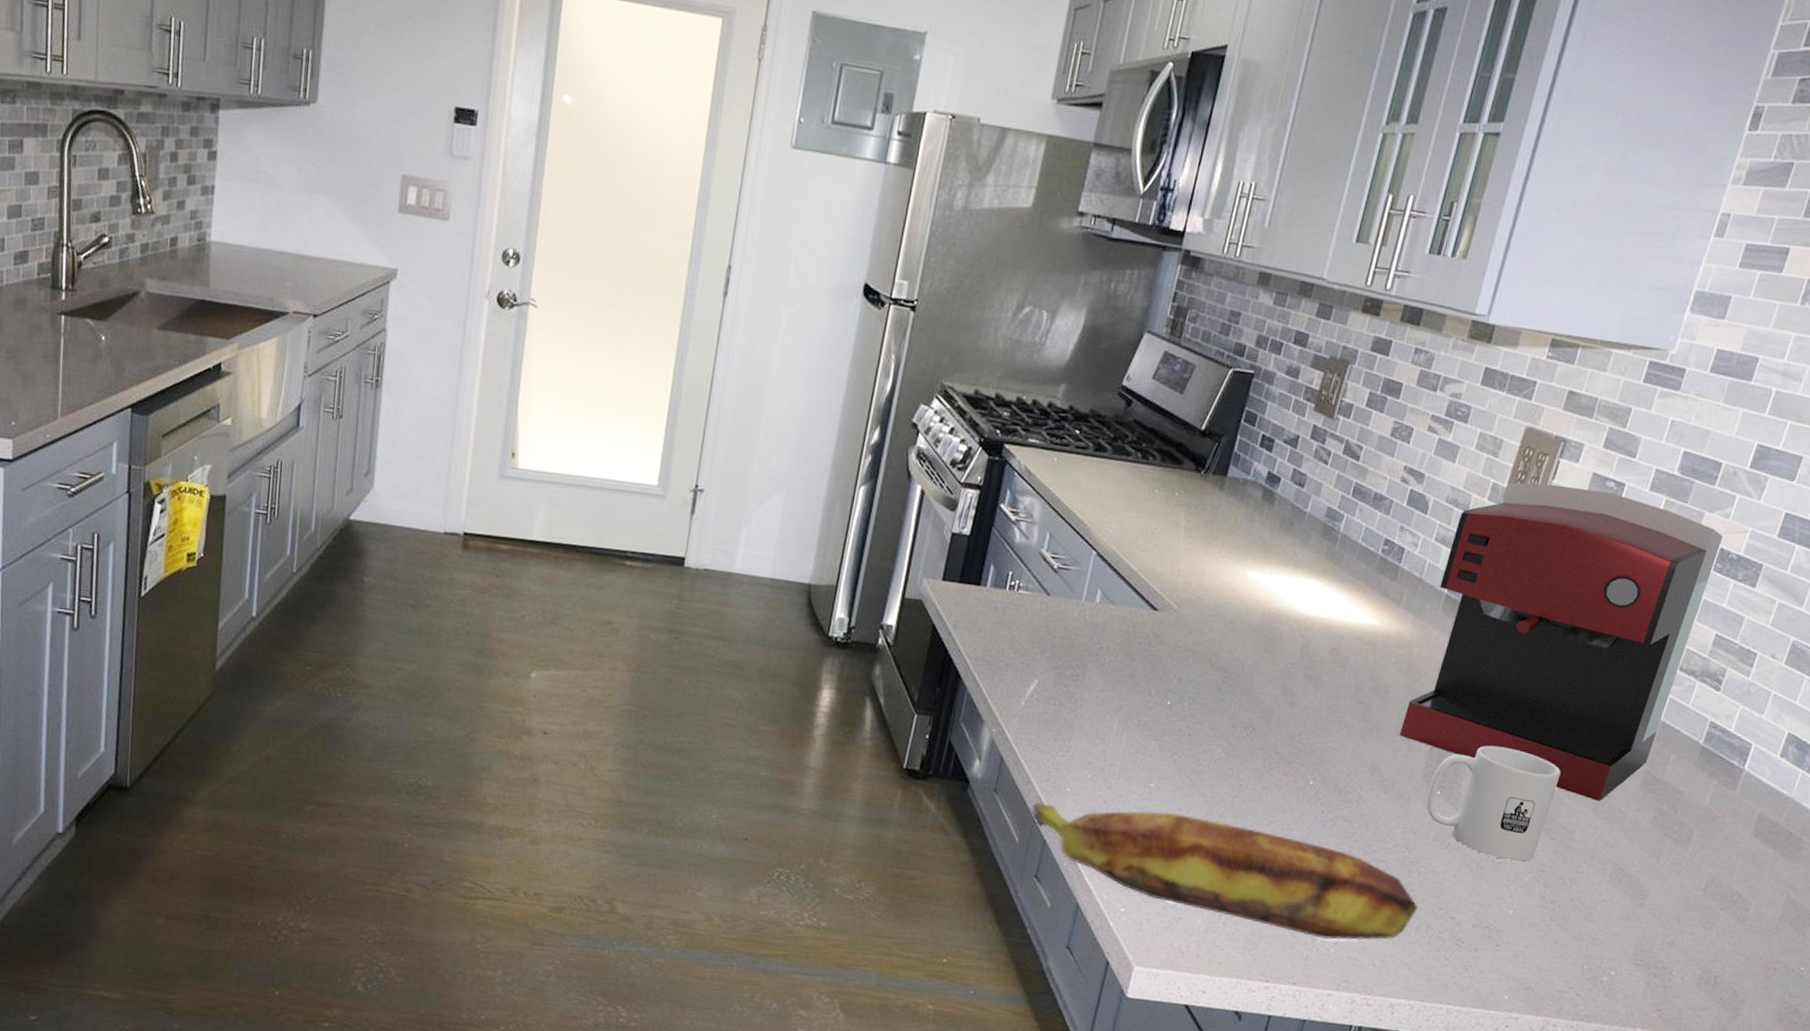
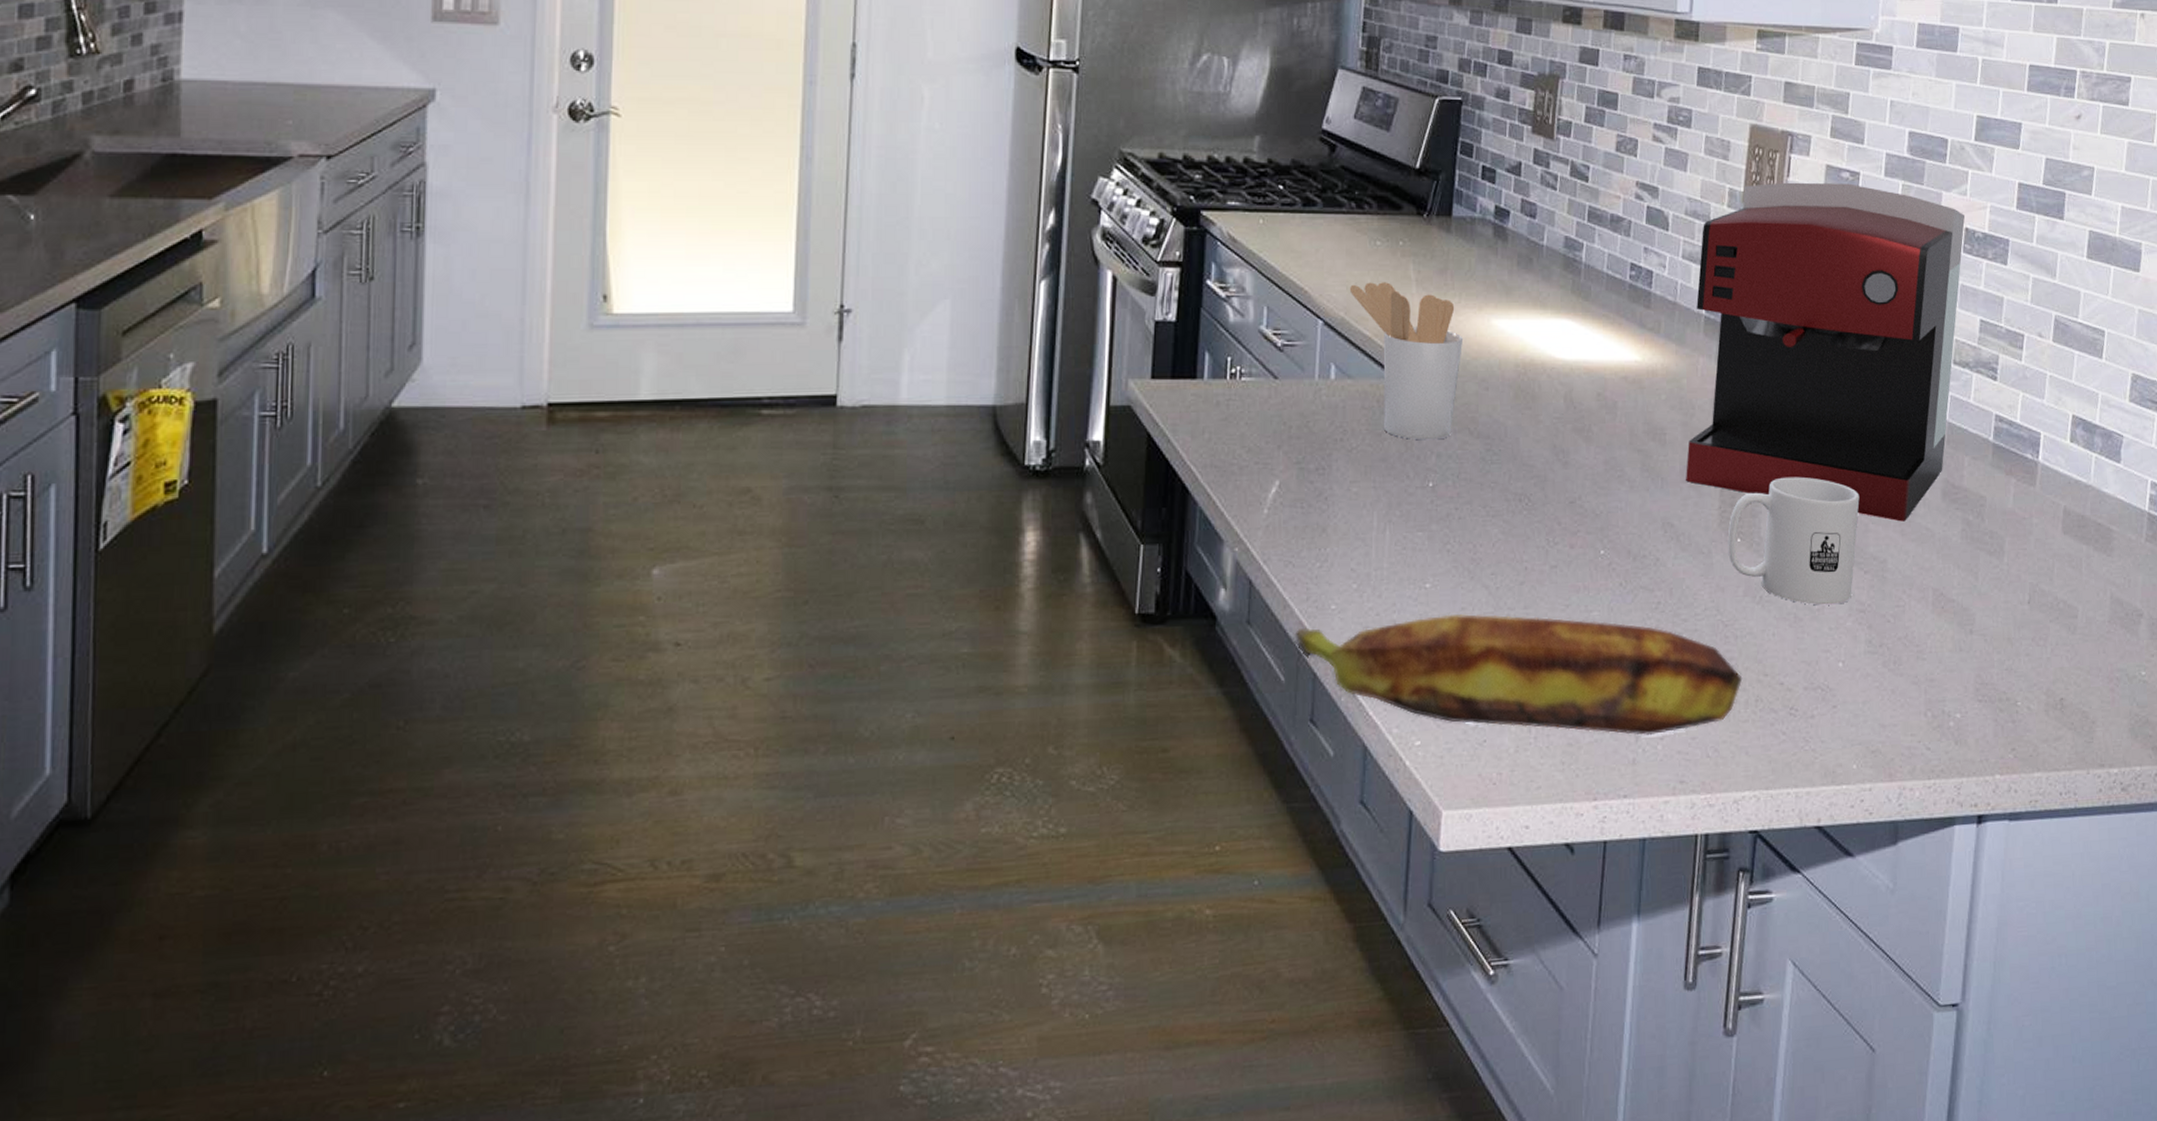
utensil holder: none [1124,524,1219,667] -> present [1349,282,1464,441]

